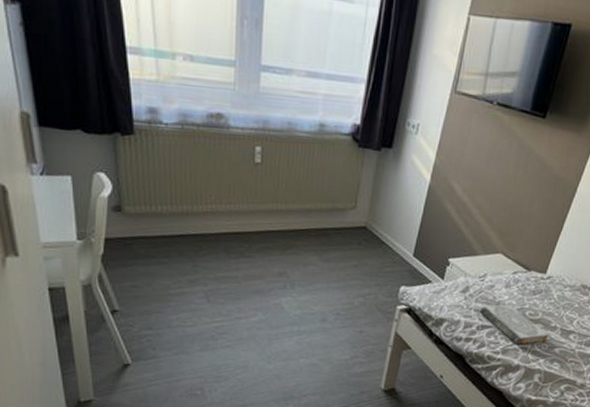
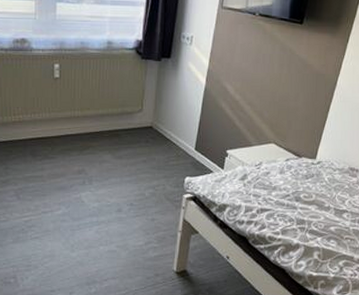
book: present [479,304,549,345] -> none [258,189,324,225]

